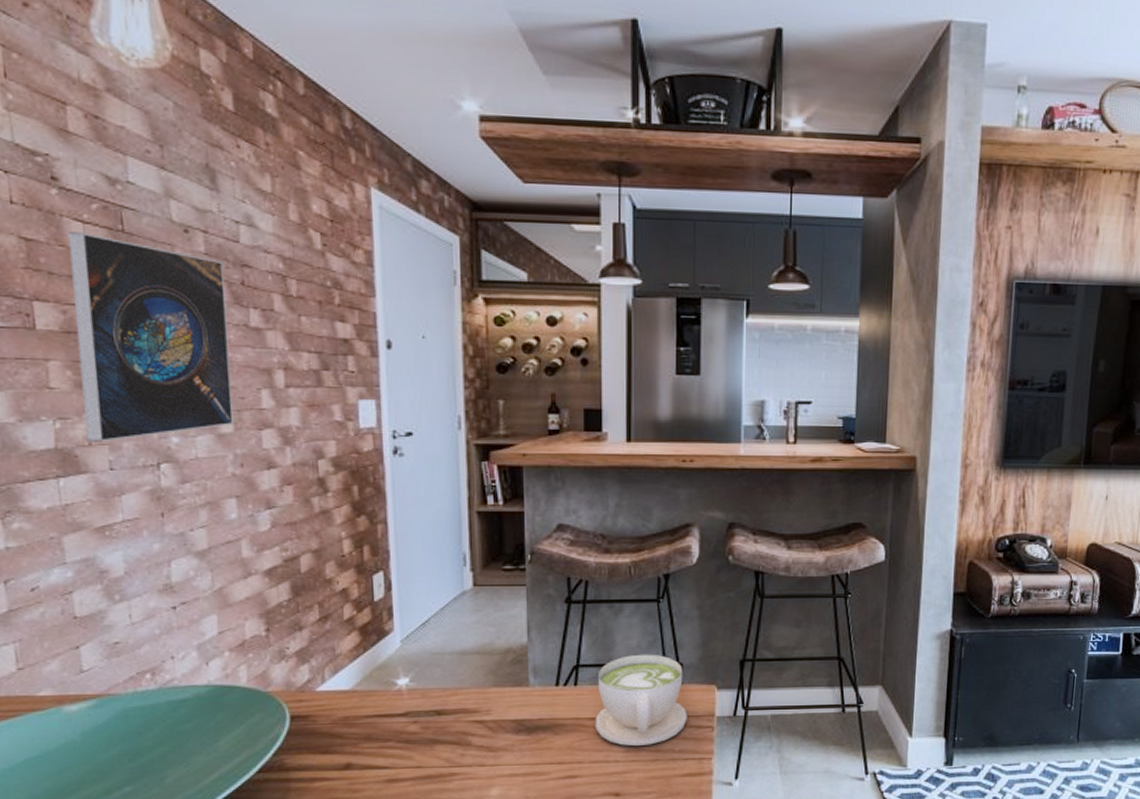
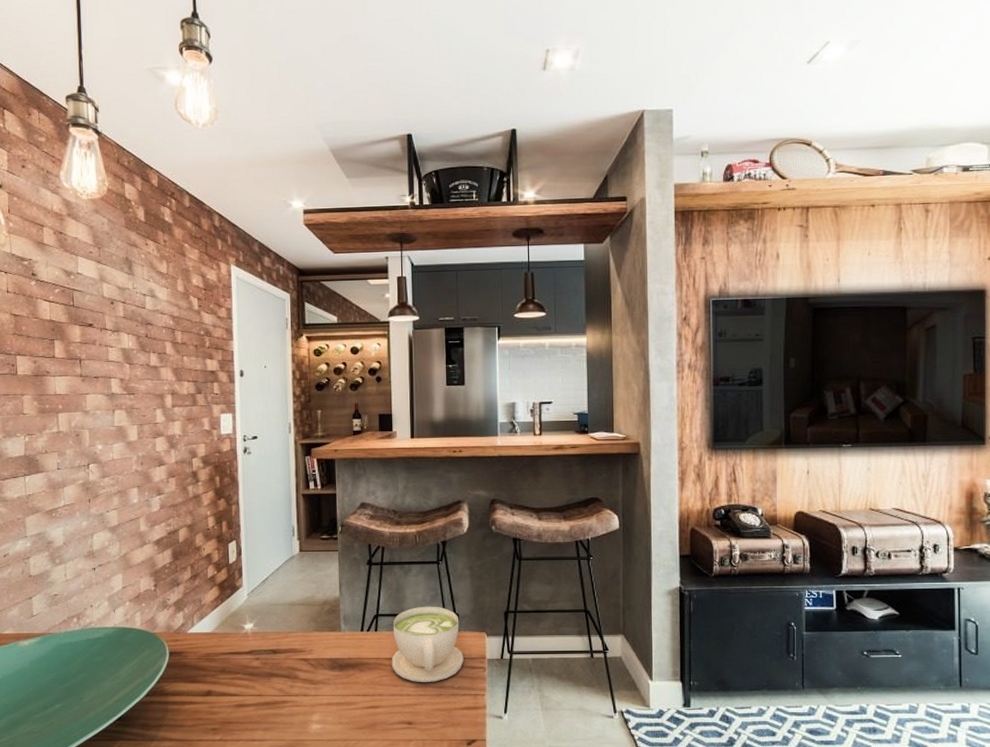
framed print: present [67,232,234,442] -> none [40,308,138,450]

